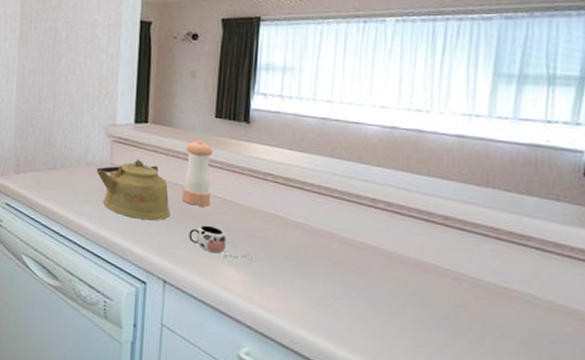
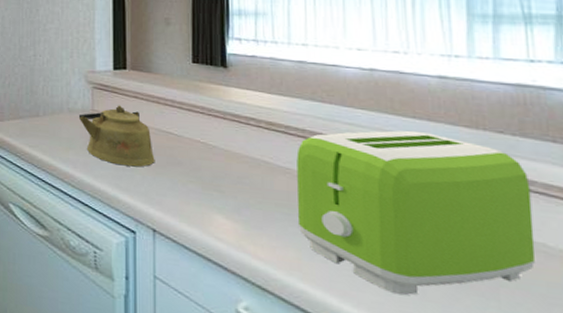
pepper shaker: present [183,140,213,207] -> none [165,86,195,153]
mug: present [189,225,253,261] -> none [175,171,242,208]
toaster: none [304,187,529,342] -> present [296,130,536,296]

